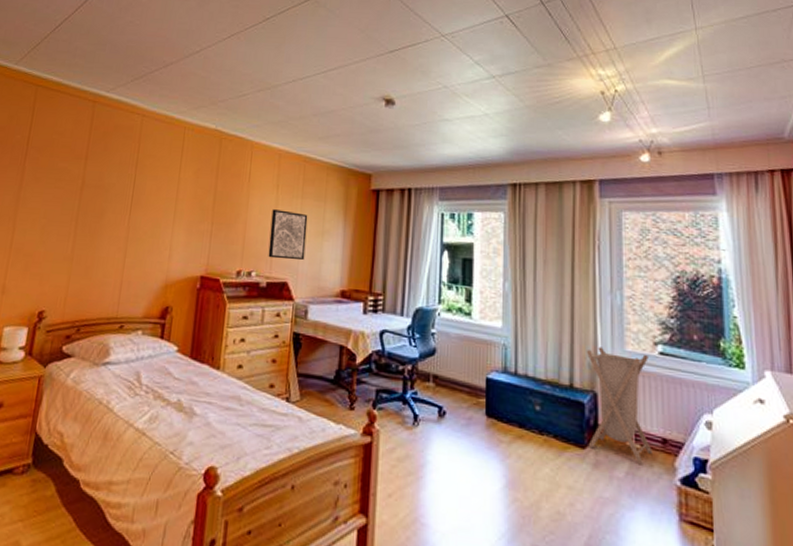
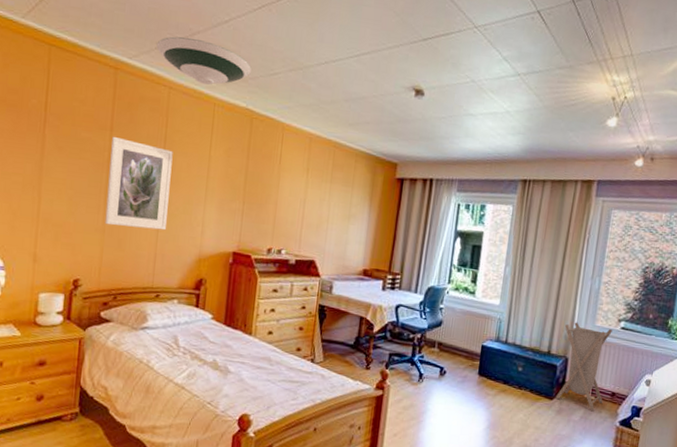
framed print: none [73,165,144,256] -> present [105,137,173,231]
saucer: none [132,68,221,110] -> present [156,36,251,85]
wall art: present [268,209,308,261] -> none [297,192,336,241]

